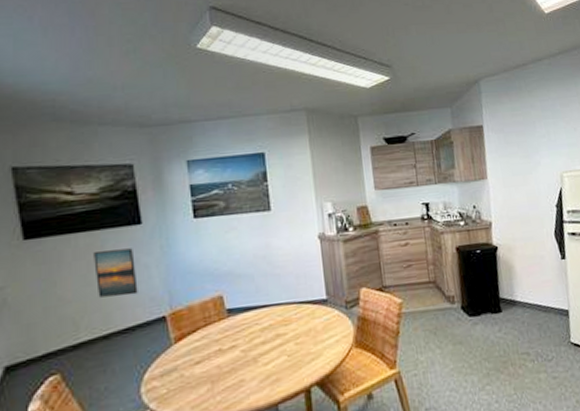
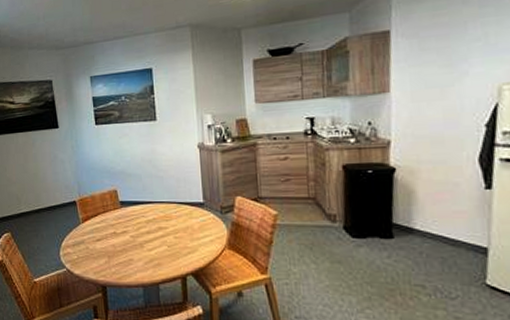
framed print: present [94,248,138,298] -> none [28,146,57,183]

